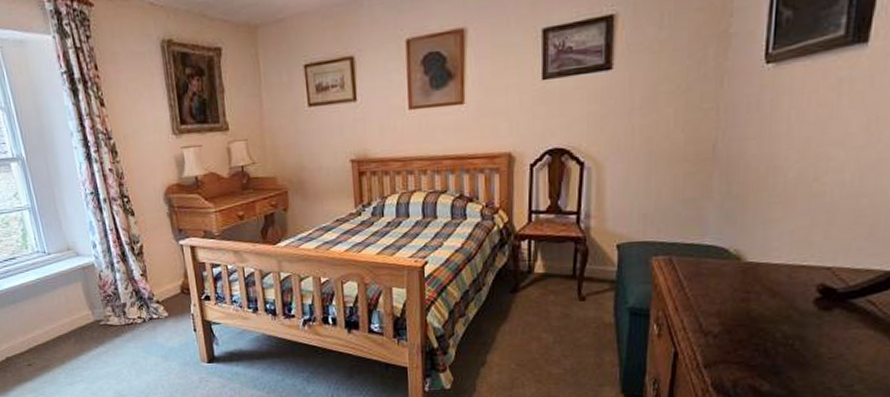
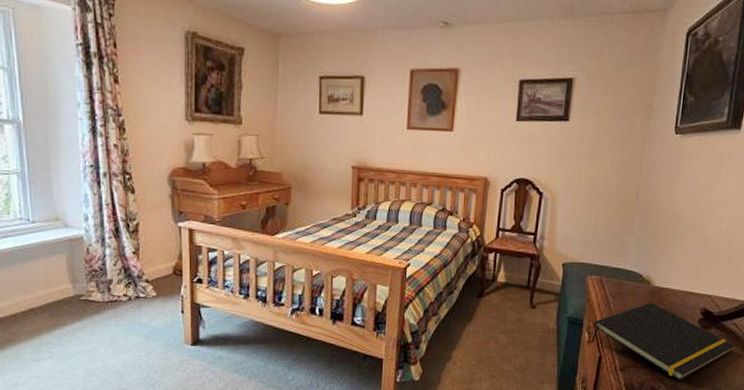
notepad: none [662,282,872,377] -> present [591,302,735,381]

